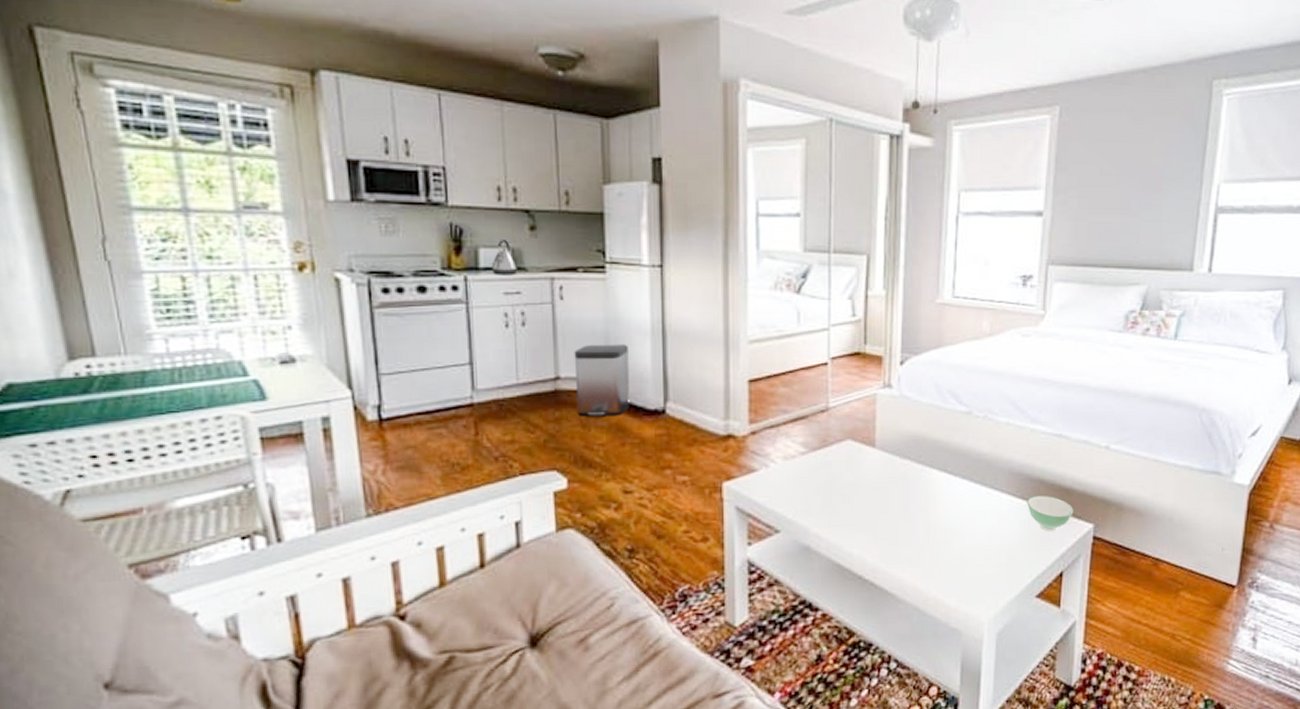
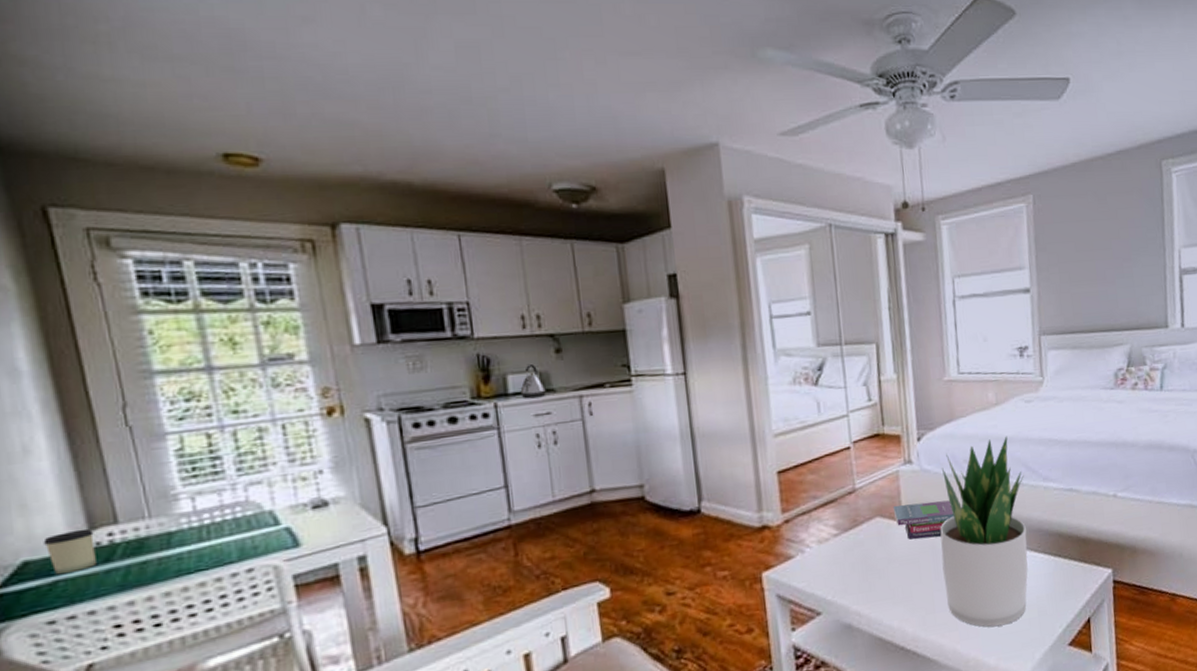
cup: none [26,358,75,401] -> present [43,528,97,575]
pedal bin: present [574,345,630,417] -> none [607,452,666,526]
books: none [866,429,930,468] -> present [893,500,954,540]
planter: none [912,370,1011,568] -> present [940,436,1028,628]
bowl: present [1027,495,1074,532] -> none [1048,547,1093,582]

